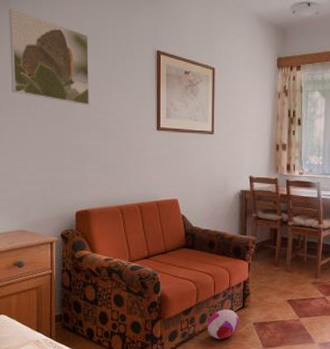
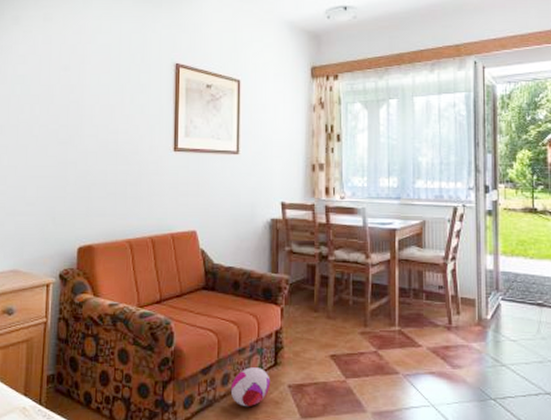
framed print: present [8,9,89,106] -> none [15,25,101,126]

